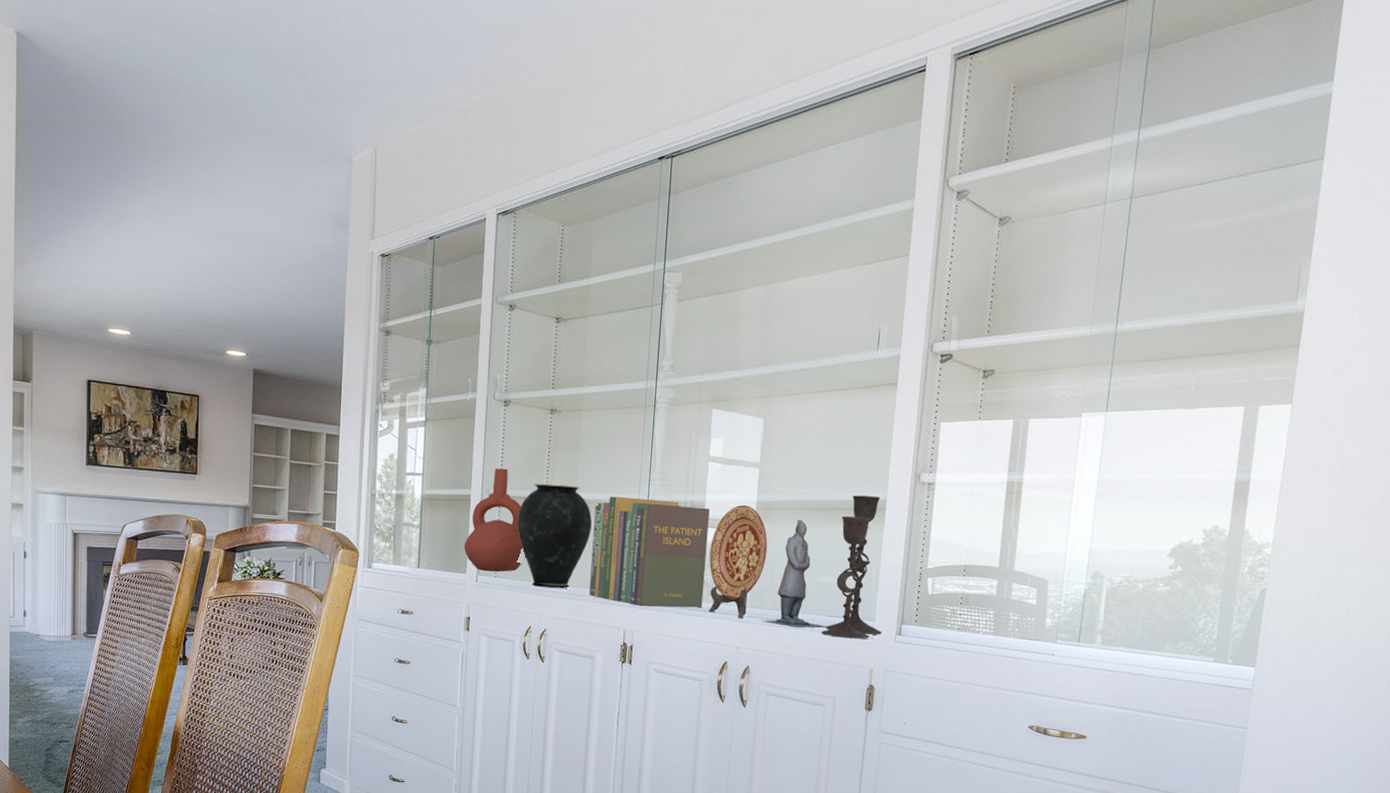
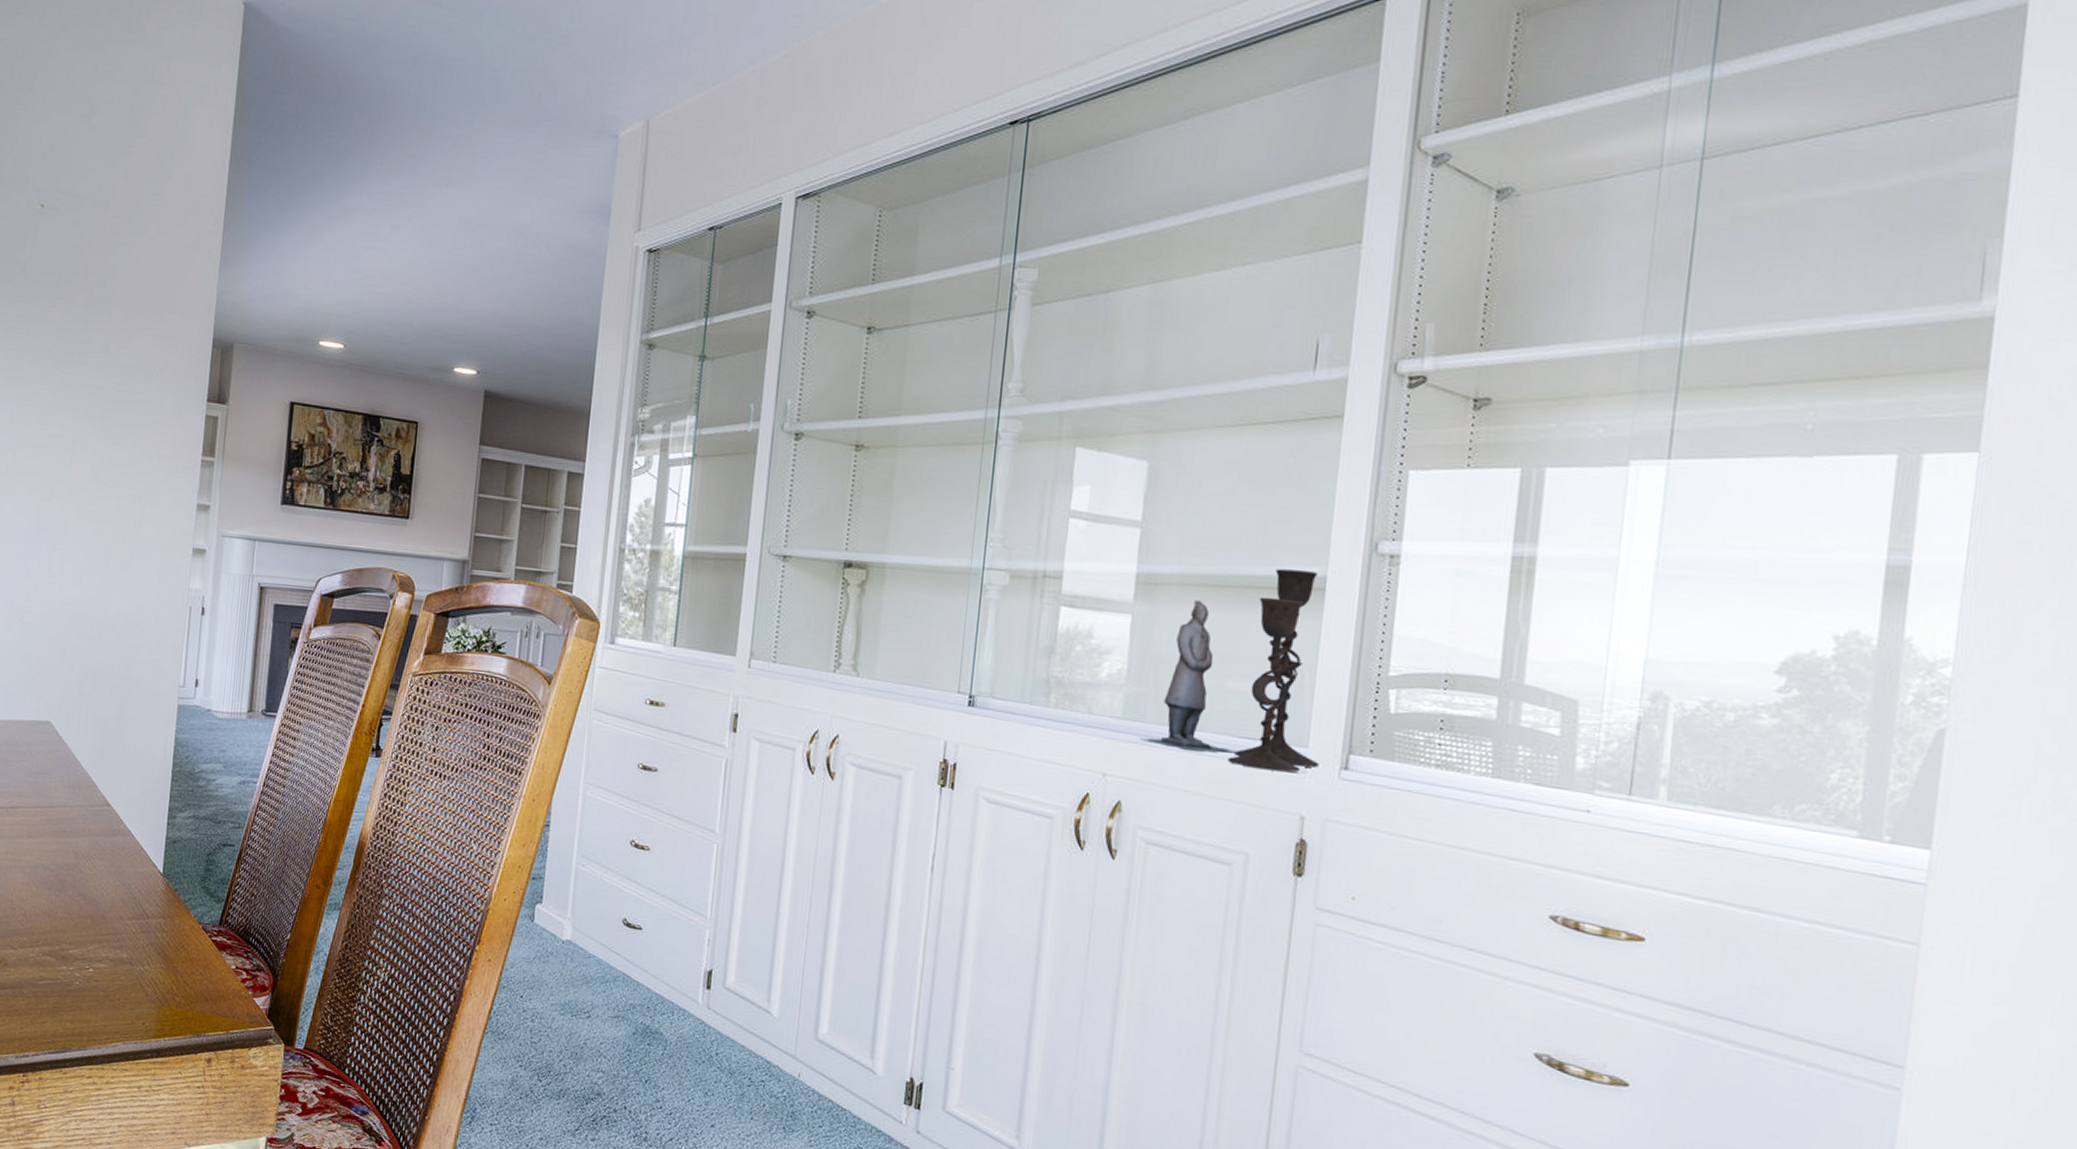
decorative vase: present [464,468,526,573] -> none [734,519,816,657]
vase: present [517,483,593,589] -> none [805,540,907,683]
books: present [589,496,710,608] -> none [899,560,1069,717]
decorative plate: present [709,504,768,618] -> none [1065,577,1151,734]

